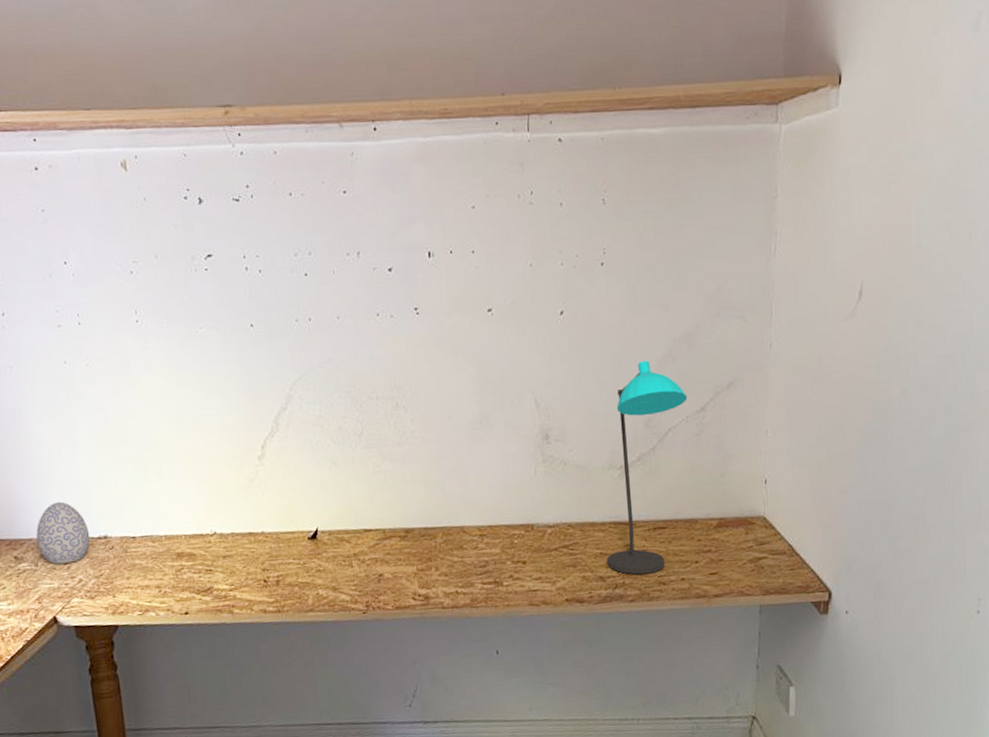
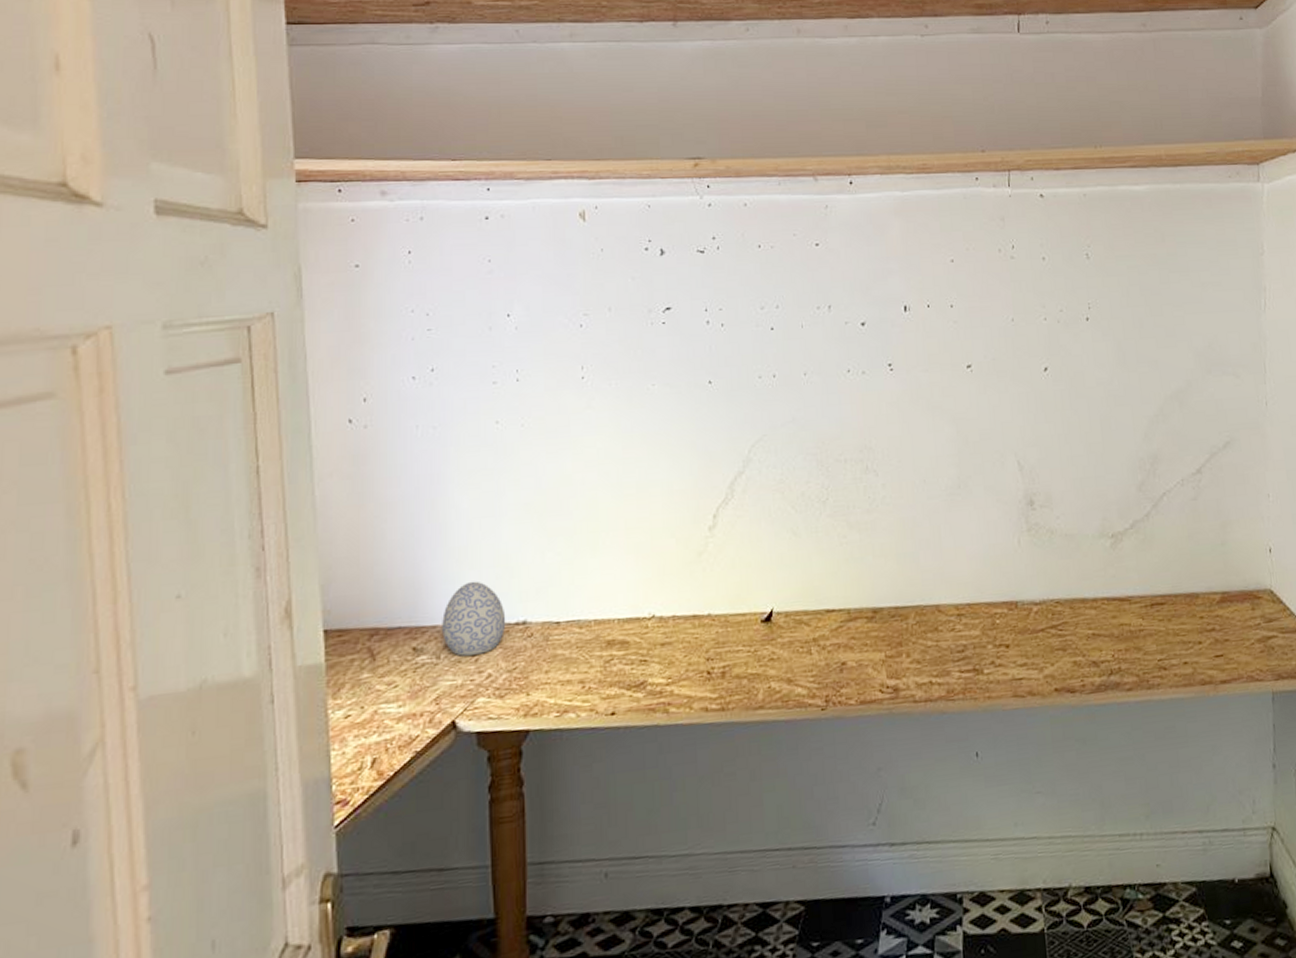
desk lamp: present [606,360,688,575] -> none [1100,419,1182,659]

